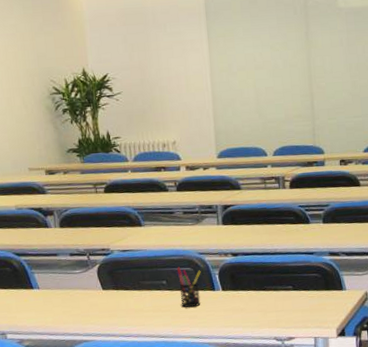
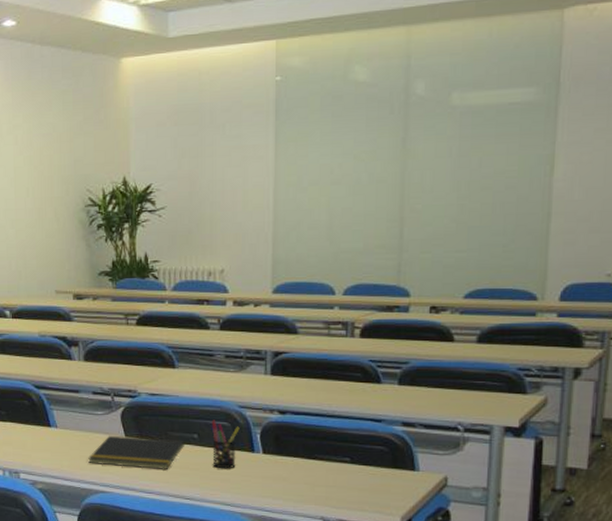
notepad: none [70,287,156,318] -> present [88,436,185,471]

